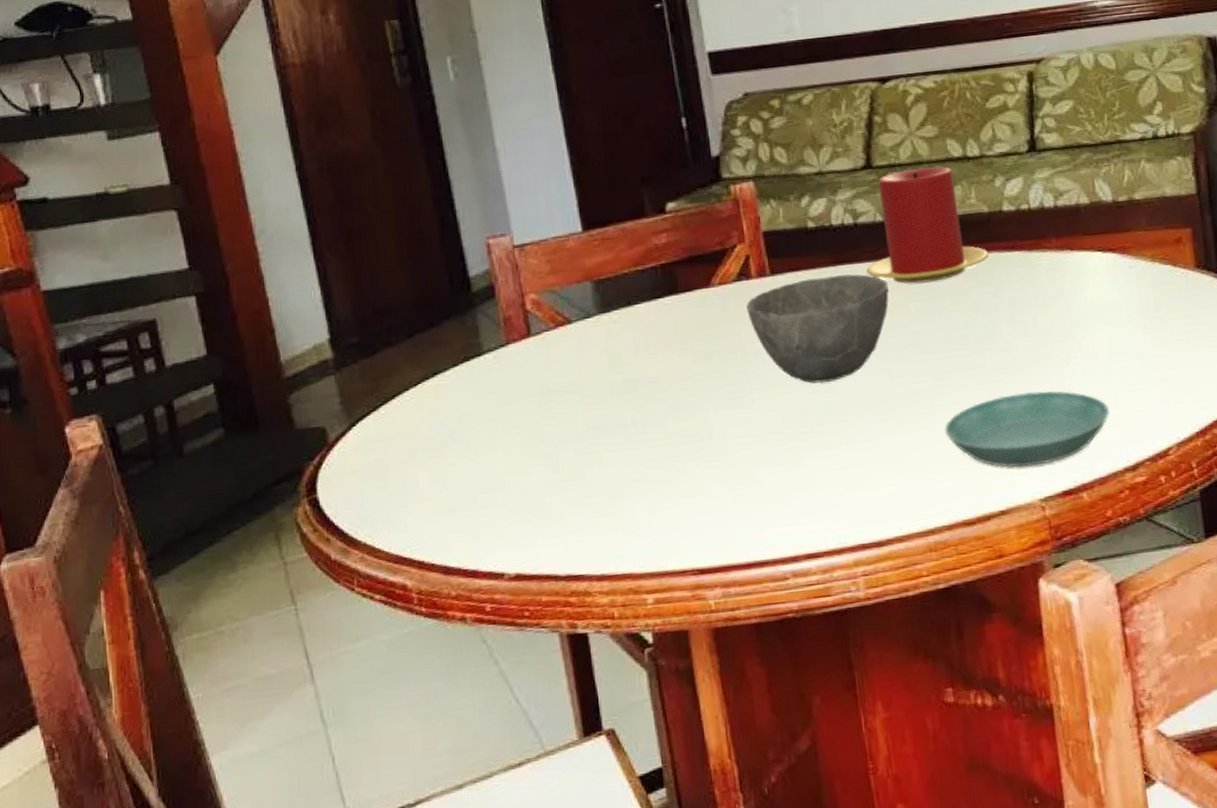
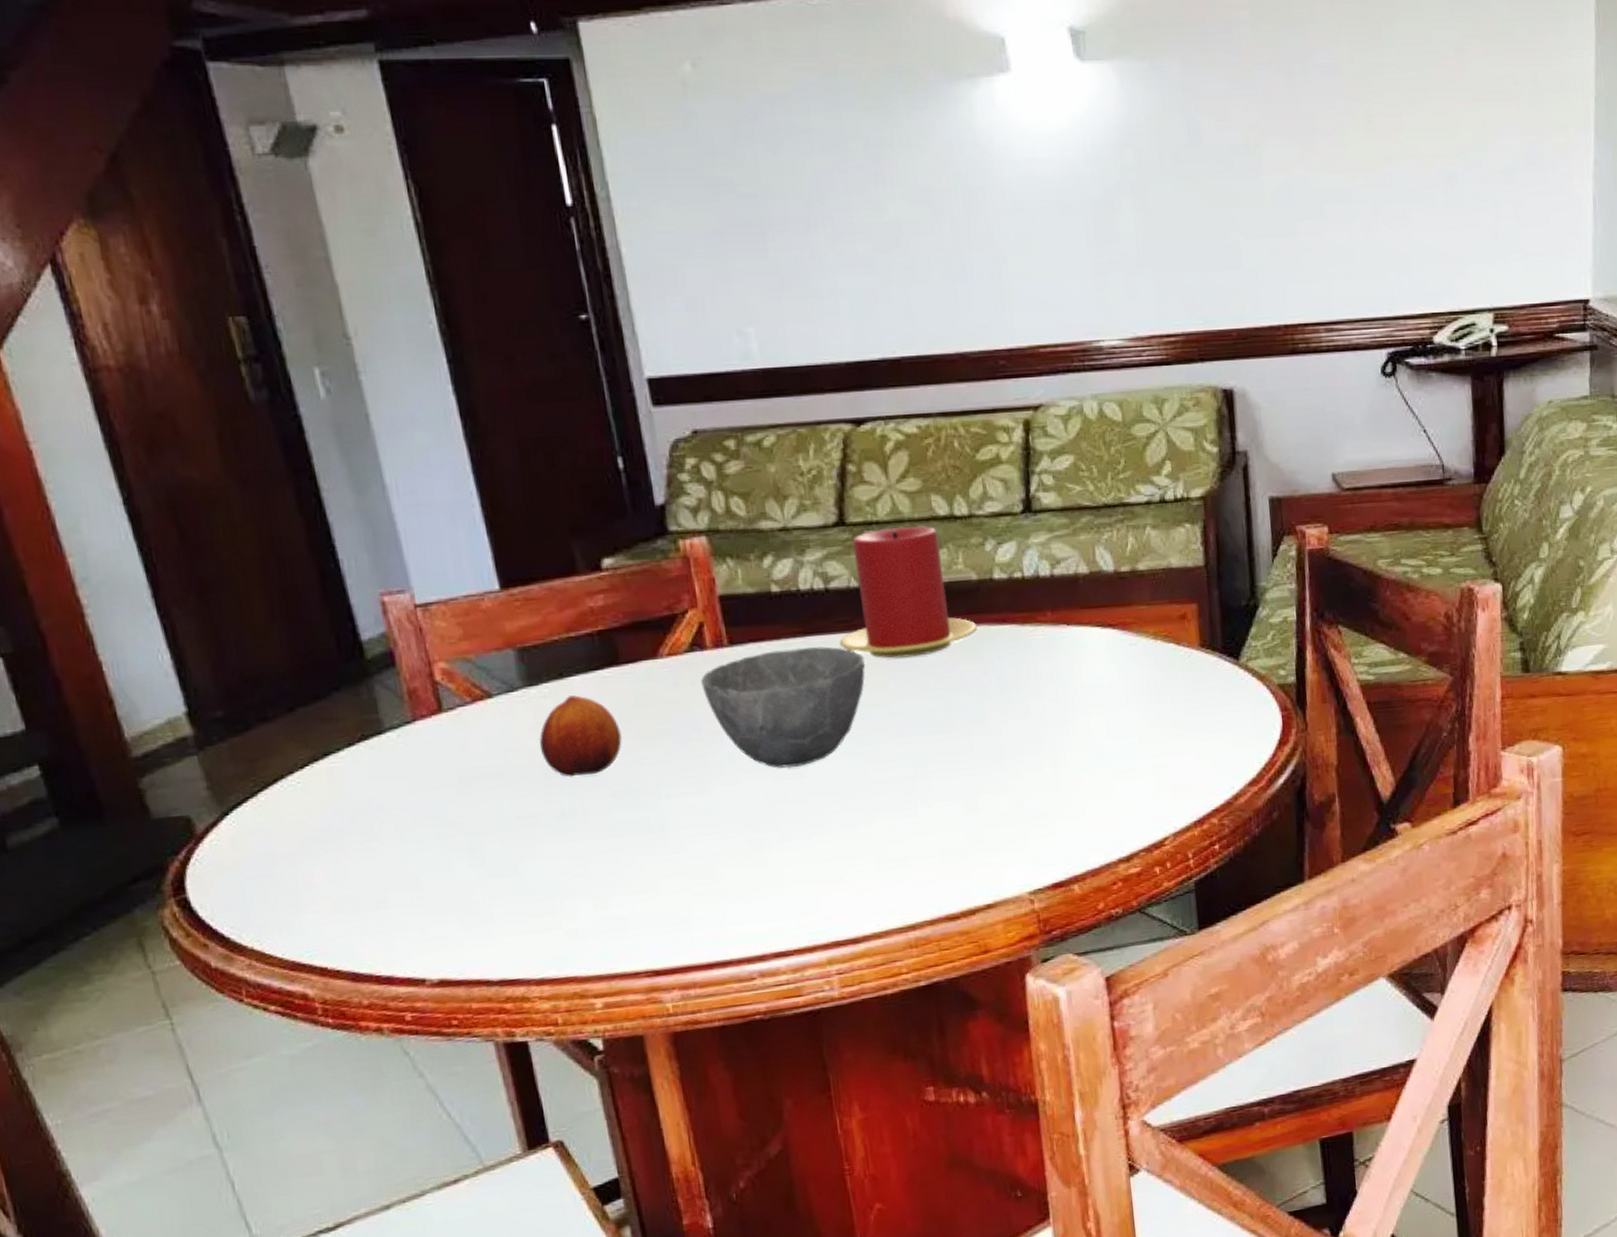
fruit: none [608,320,678,393] -> present [539,695,622,778]
saucer: present [944,391,1109,467] -> none [926,778,1104,859]

